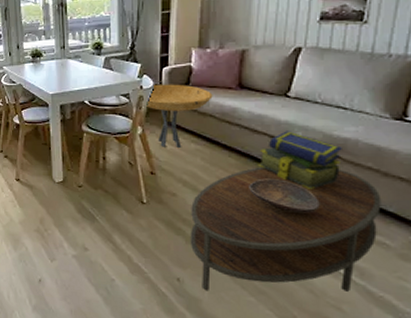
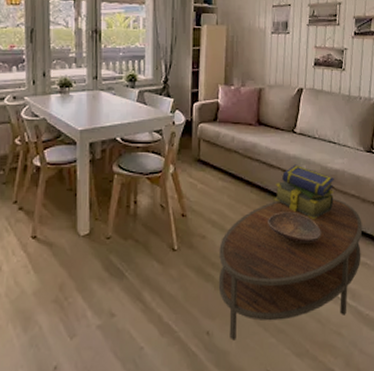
side table: present [144,84,213,148] -> none [176,120,237,186]

